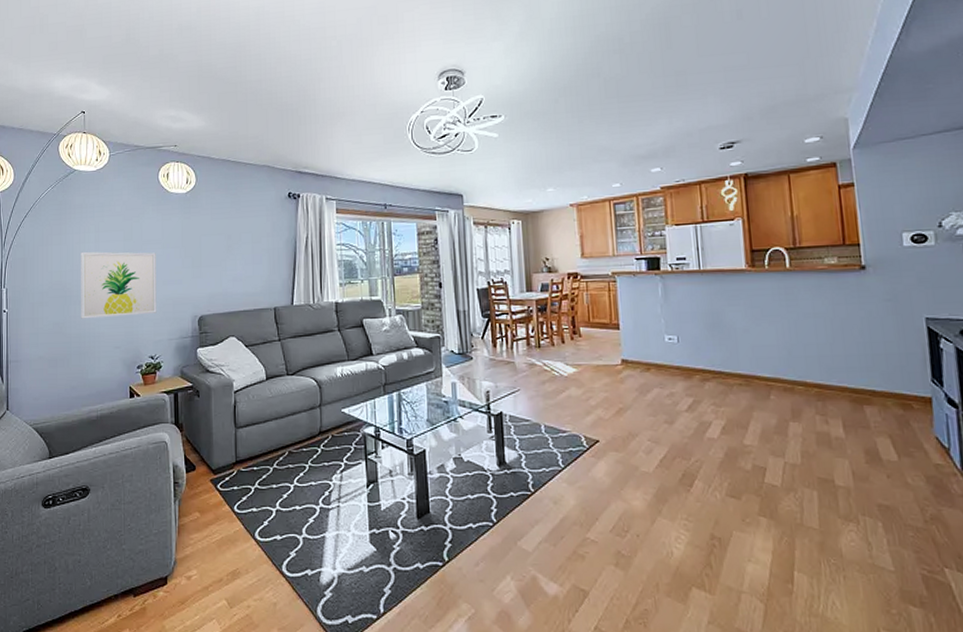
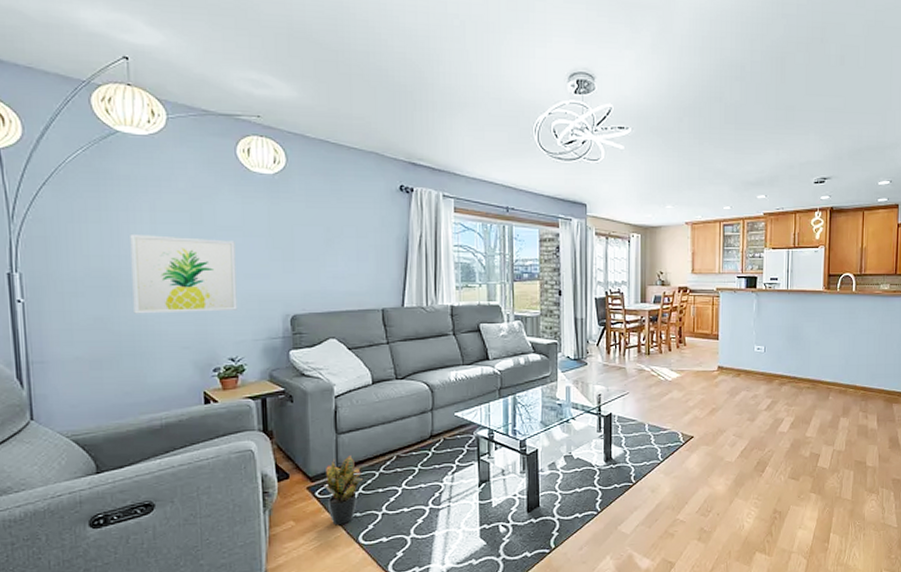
potted plant: none [224,450,258,520] -> present [323,455,362,526]

